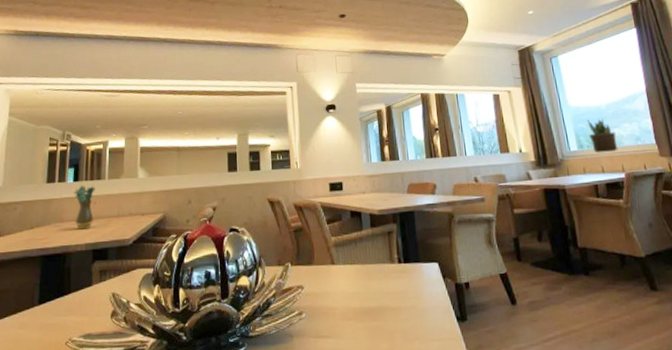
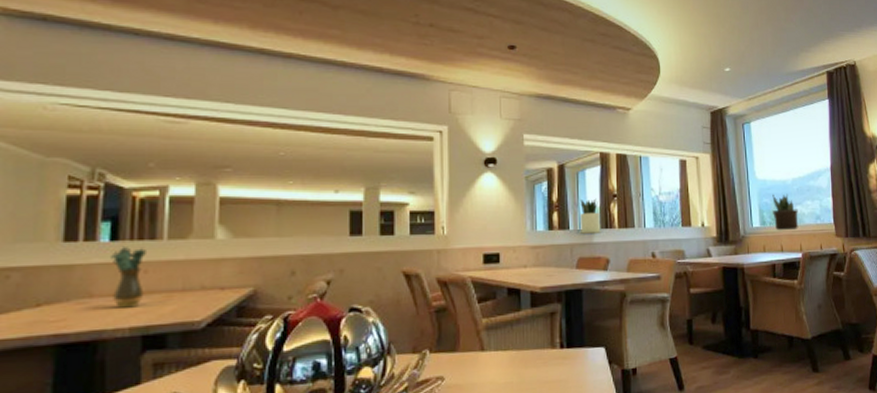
planter: none [407,132,428,164] -> present [579,198,603,235]

